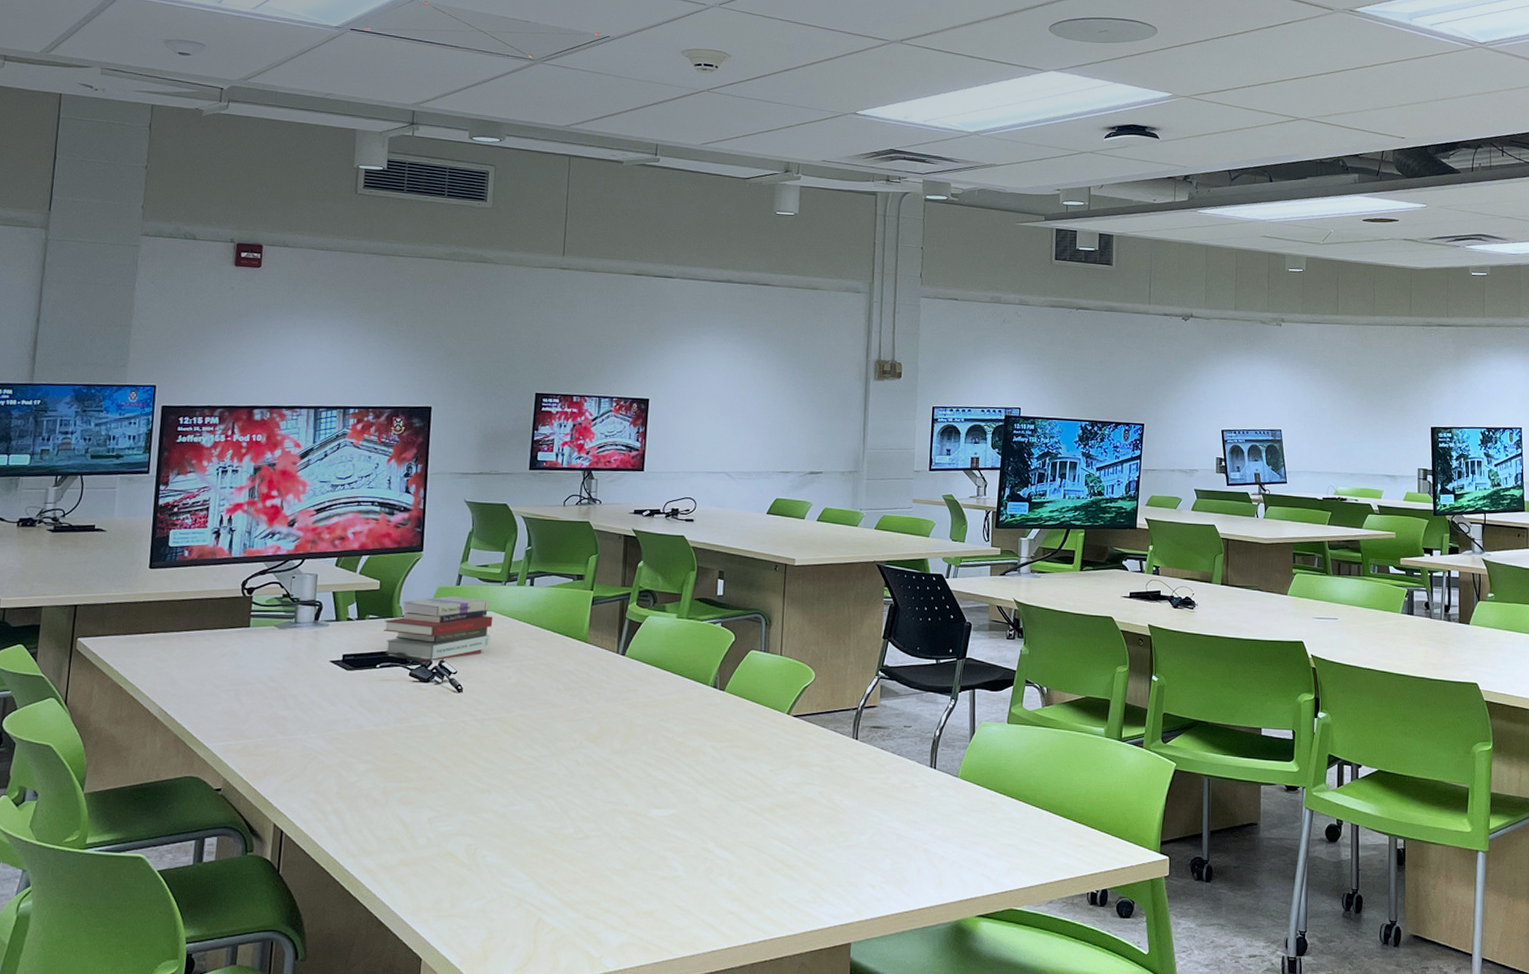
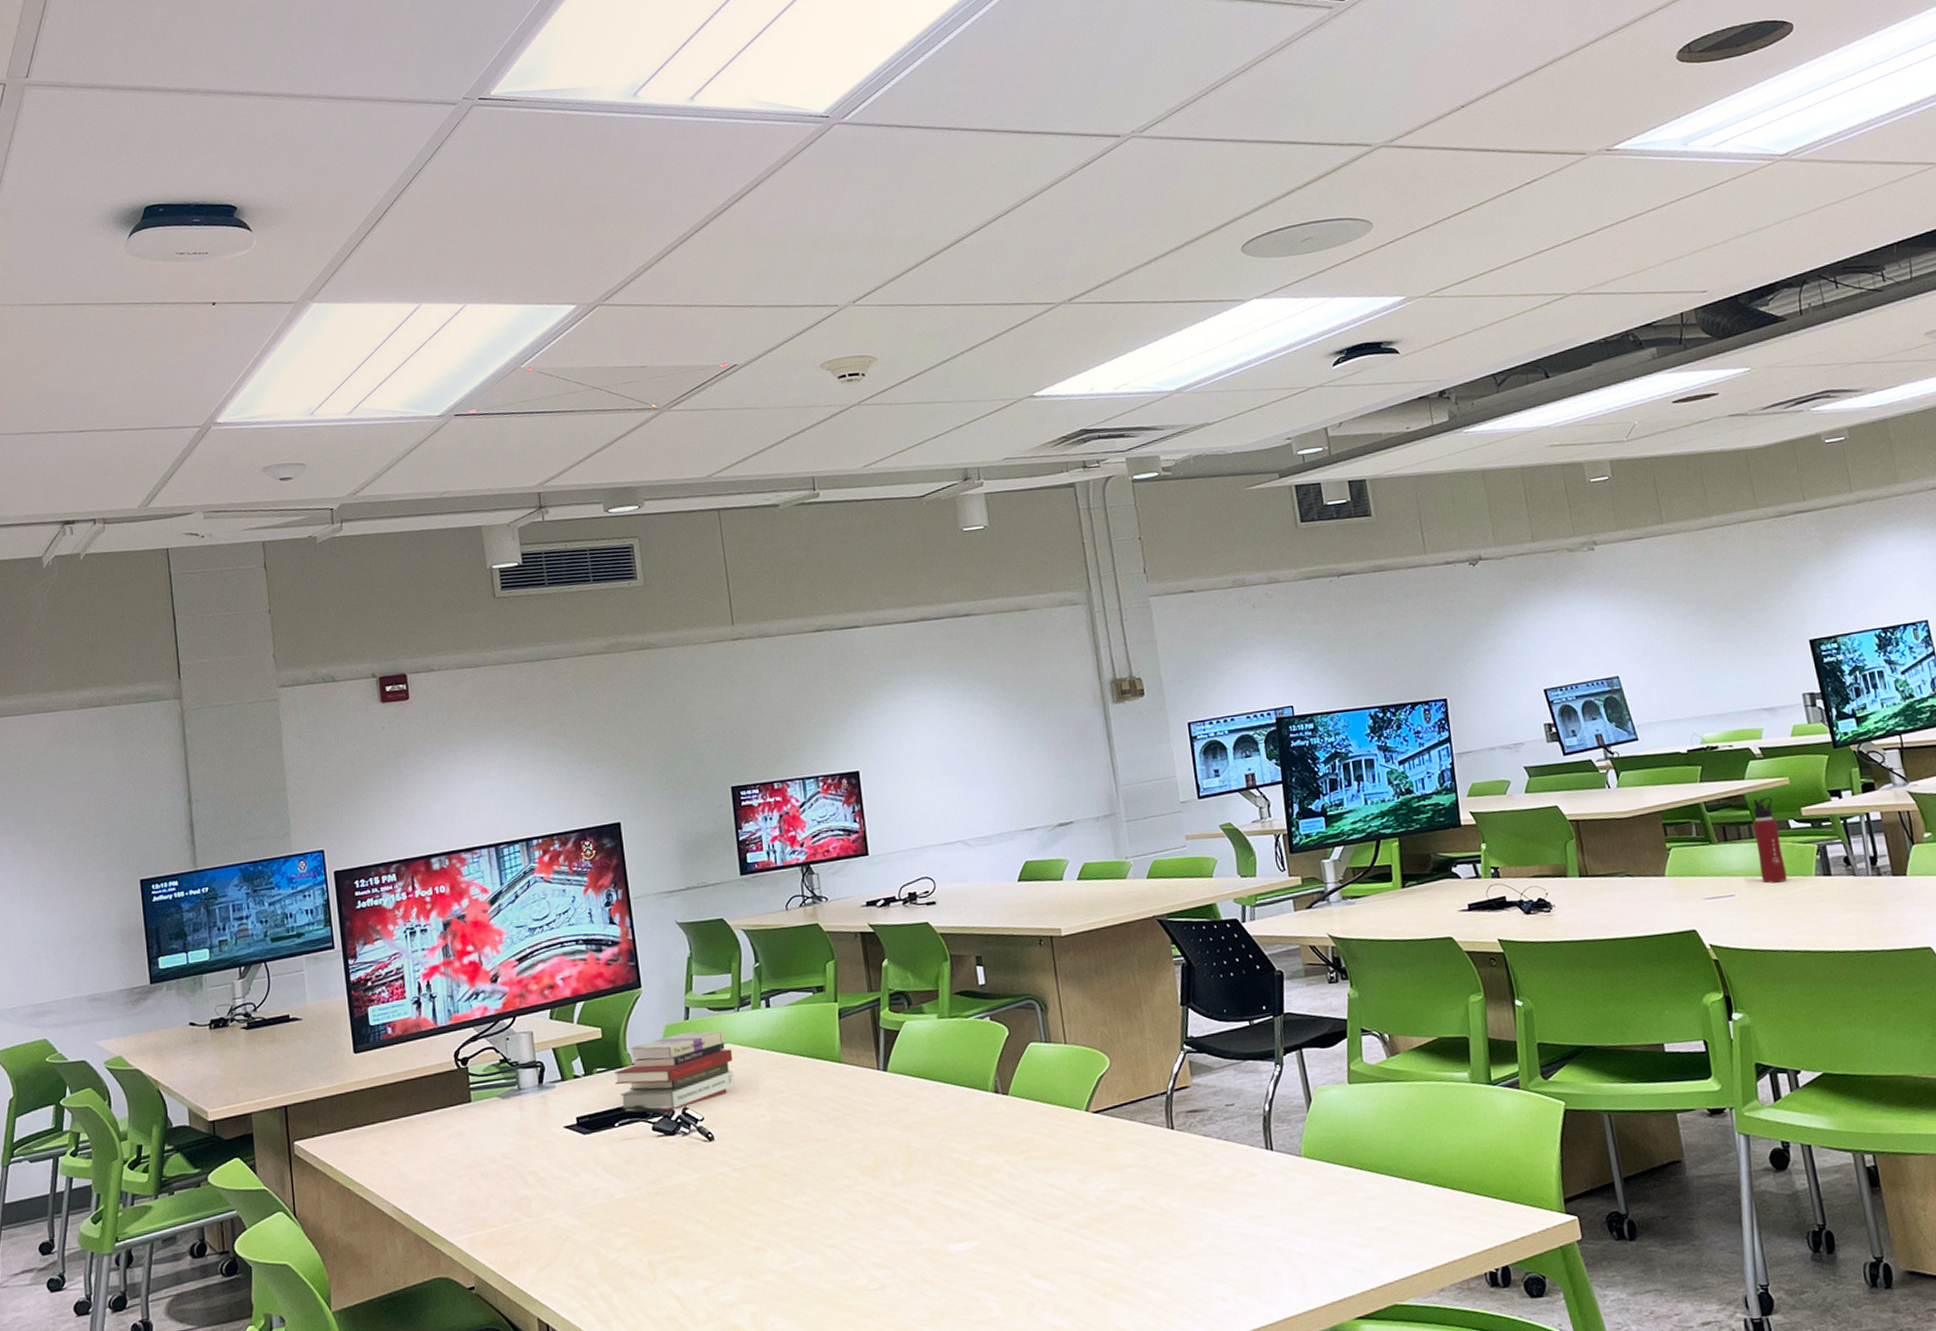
water bottle: none [1360,545,1380,614] -> present [1753,797,1787,883]

